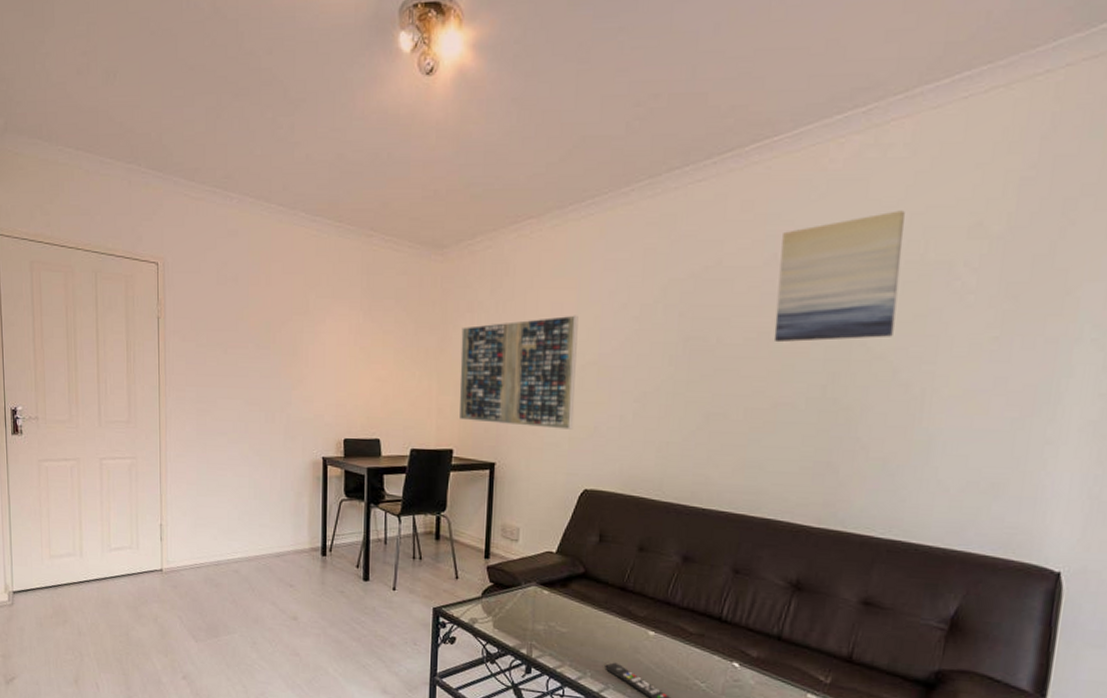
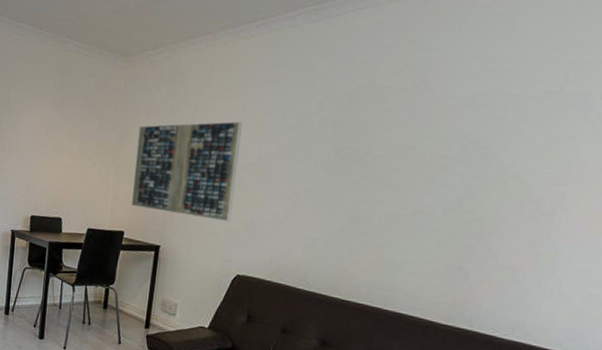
wall art: present [773,210,905,343] -> none [417,45,548,159]

